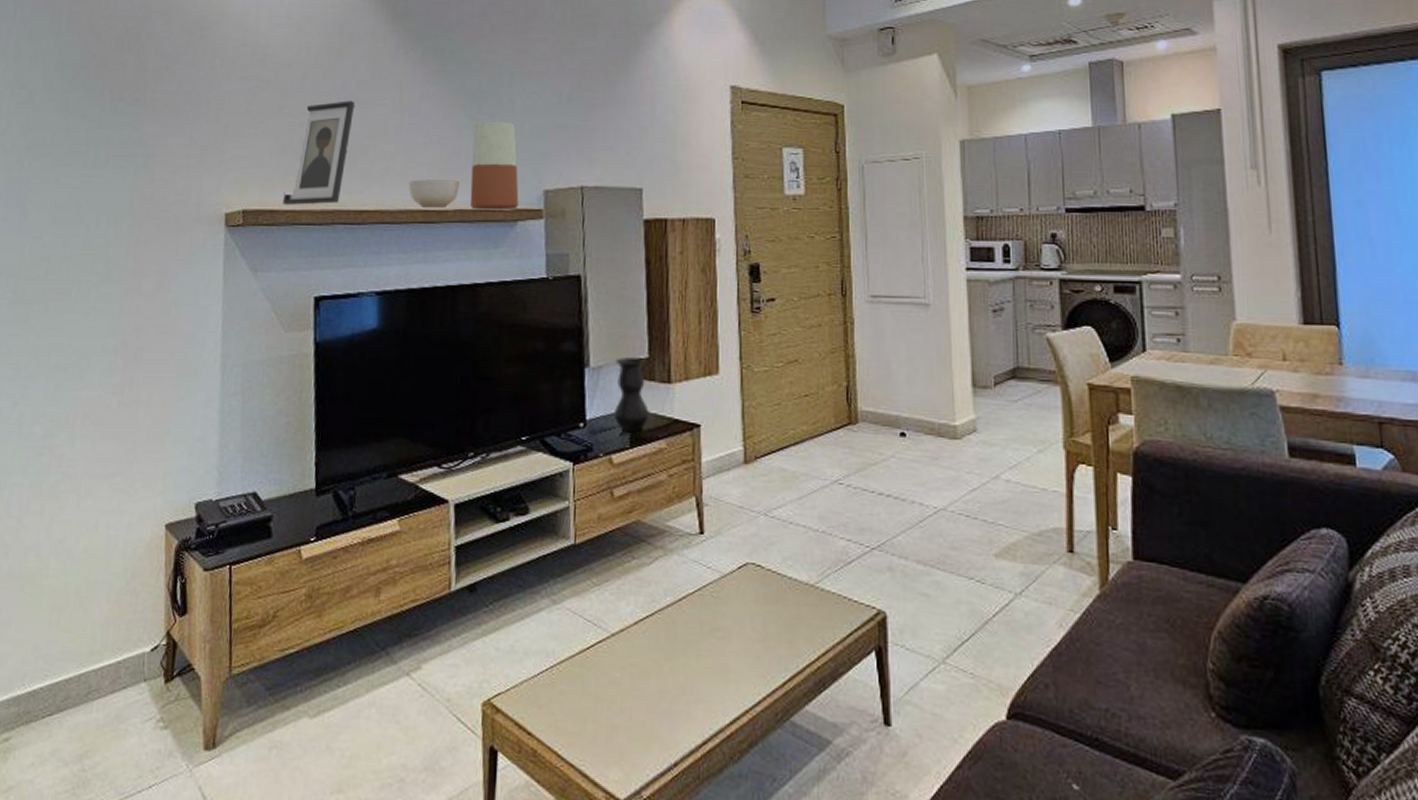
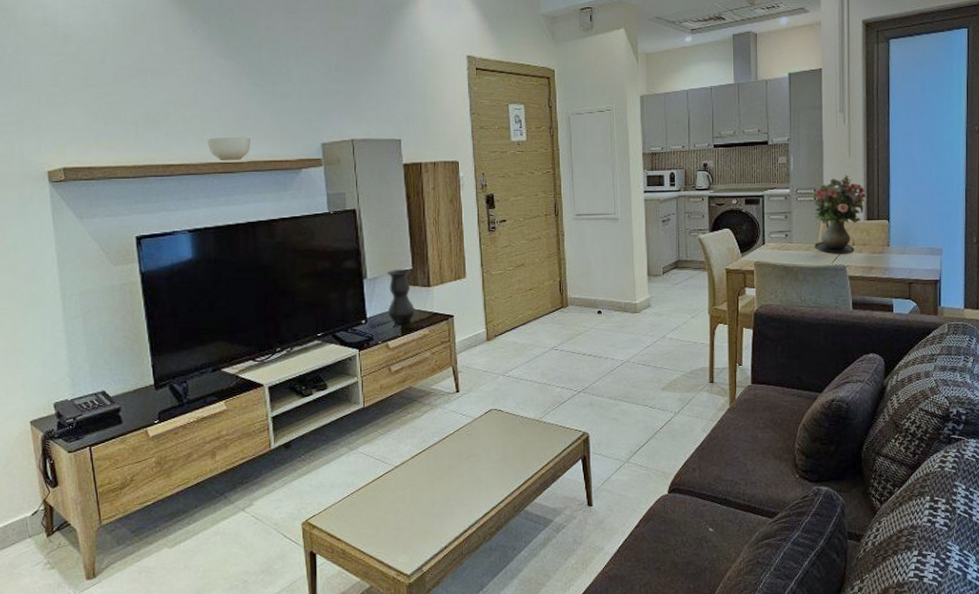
picture frame: present [283,100,356,205] -> none [98,72,154,162]
vase: present [469,121,519,210] -> none [258,88,302,161]
bouquet: none [1212,257,1301,375] -> present [810,175,867,255]

